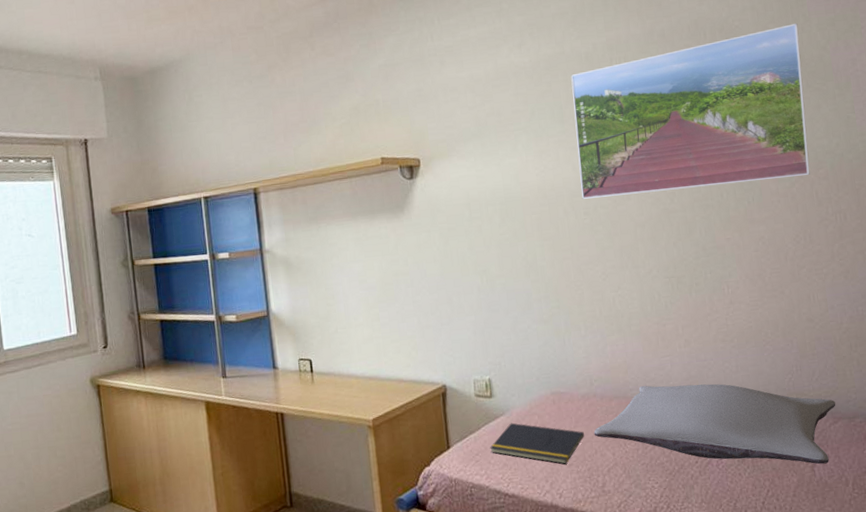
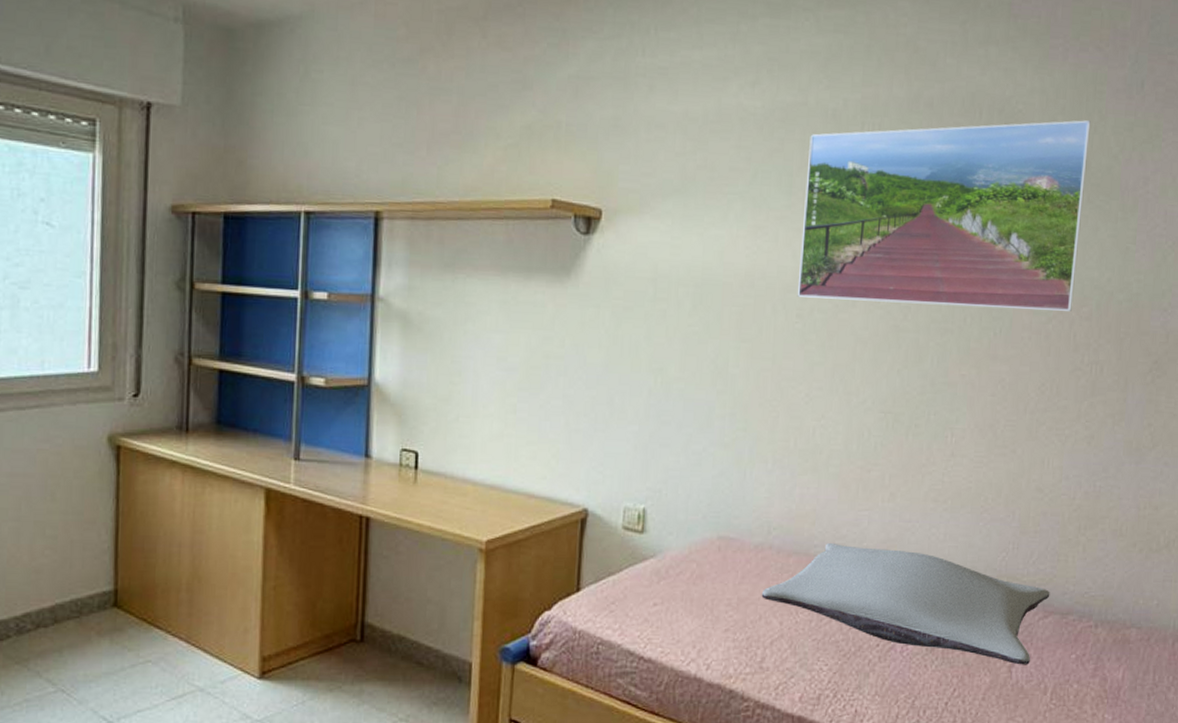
notepad: present [490,423,584,464] -> none [630,568,750,629]

